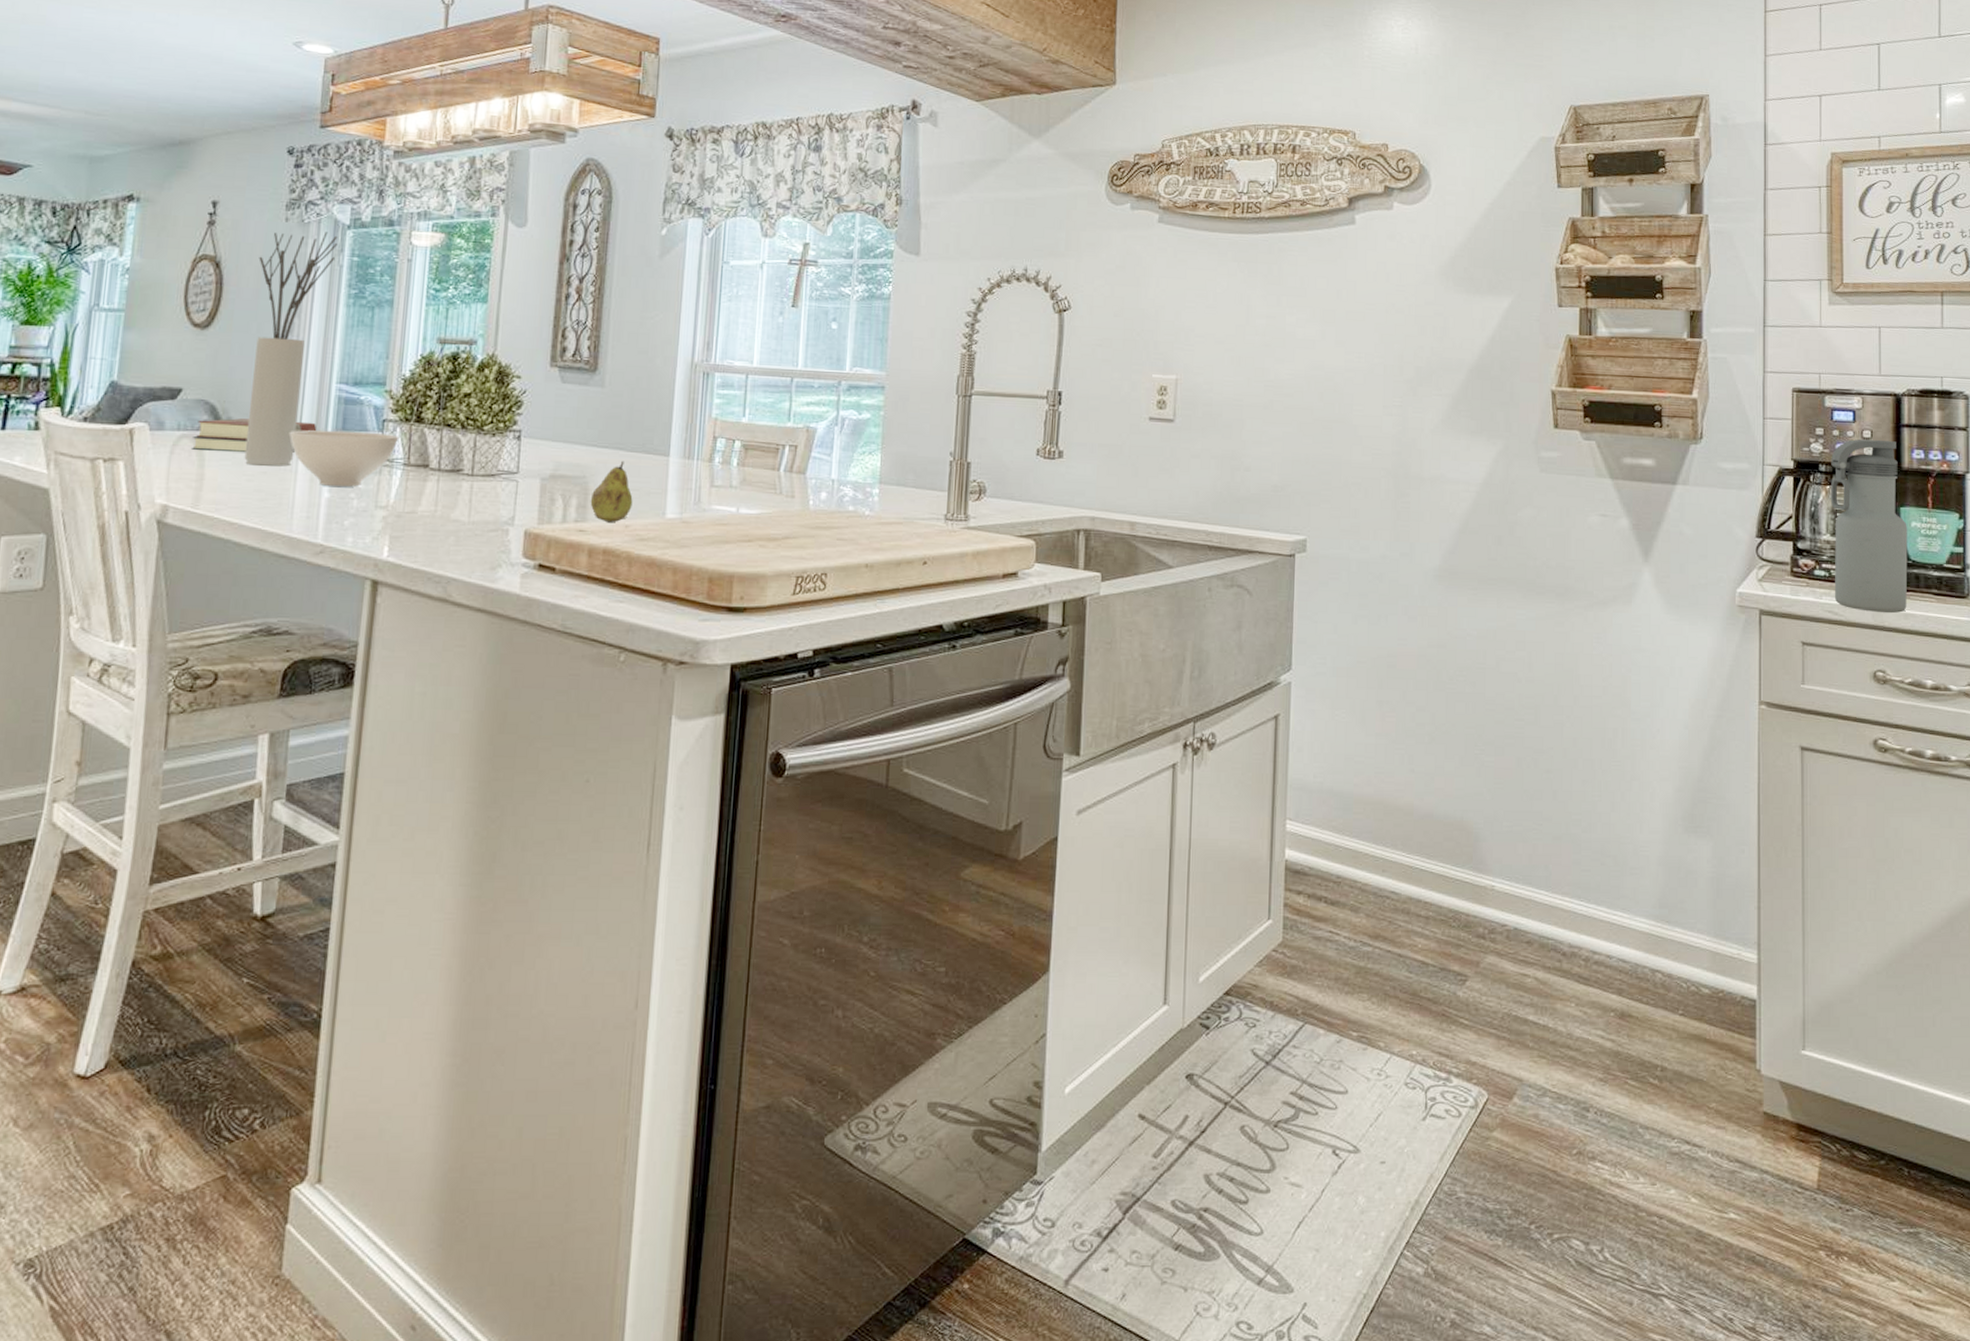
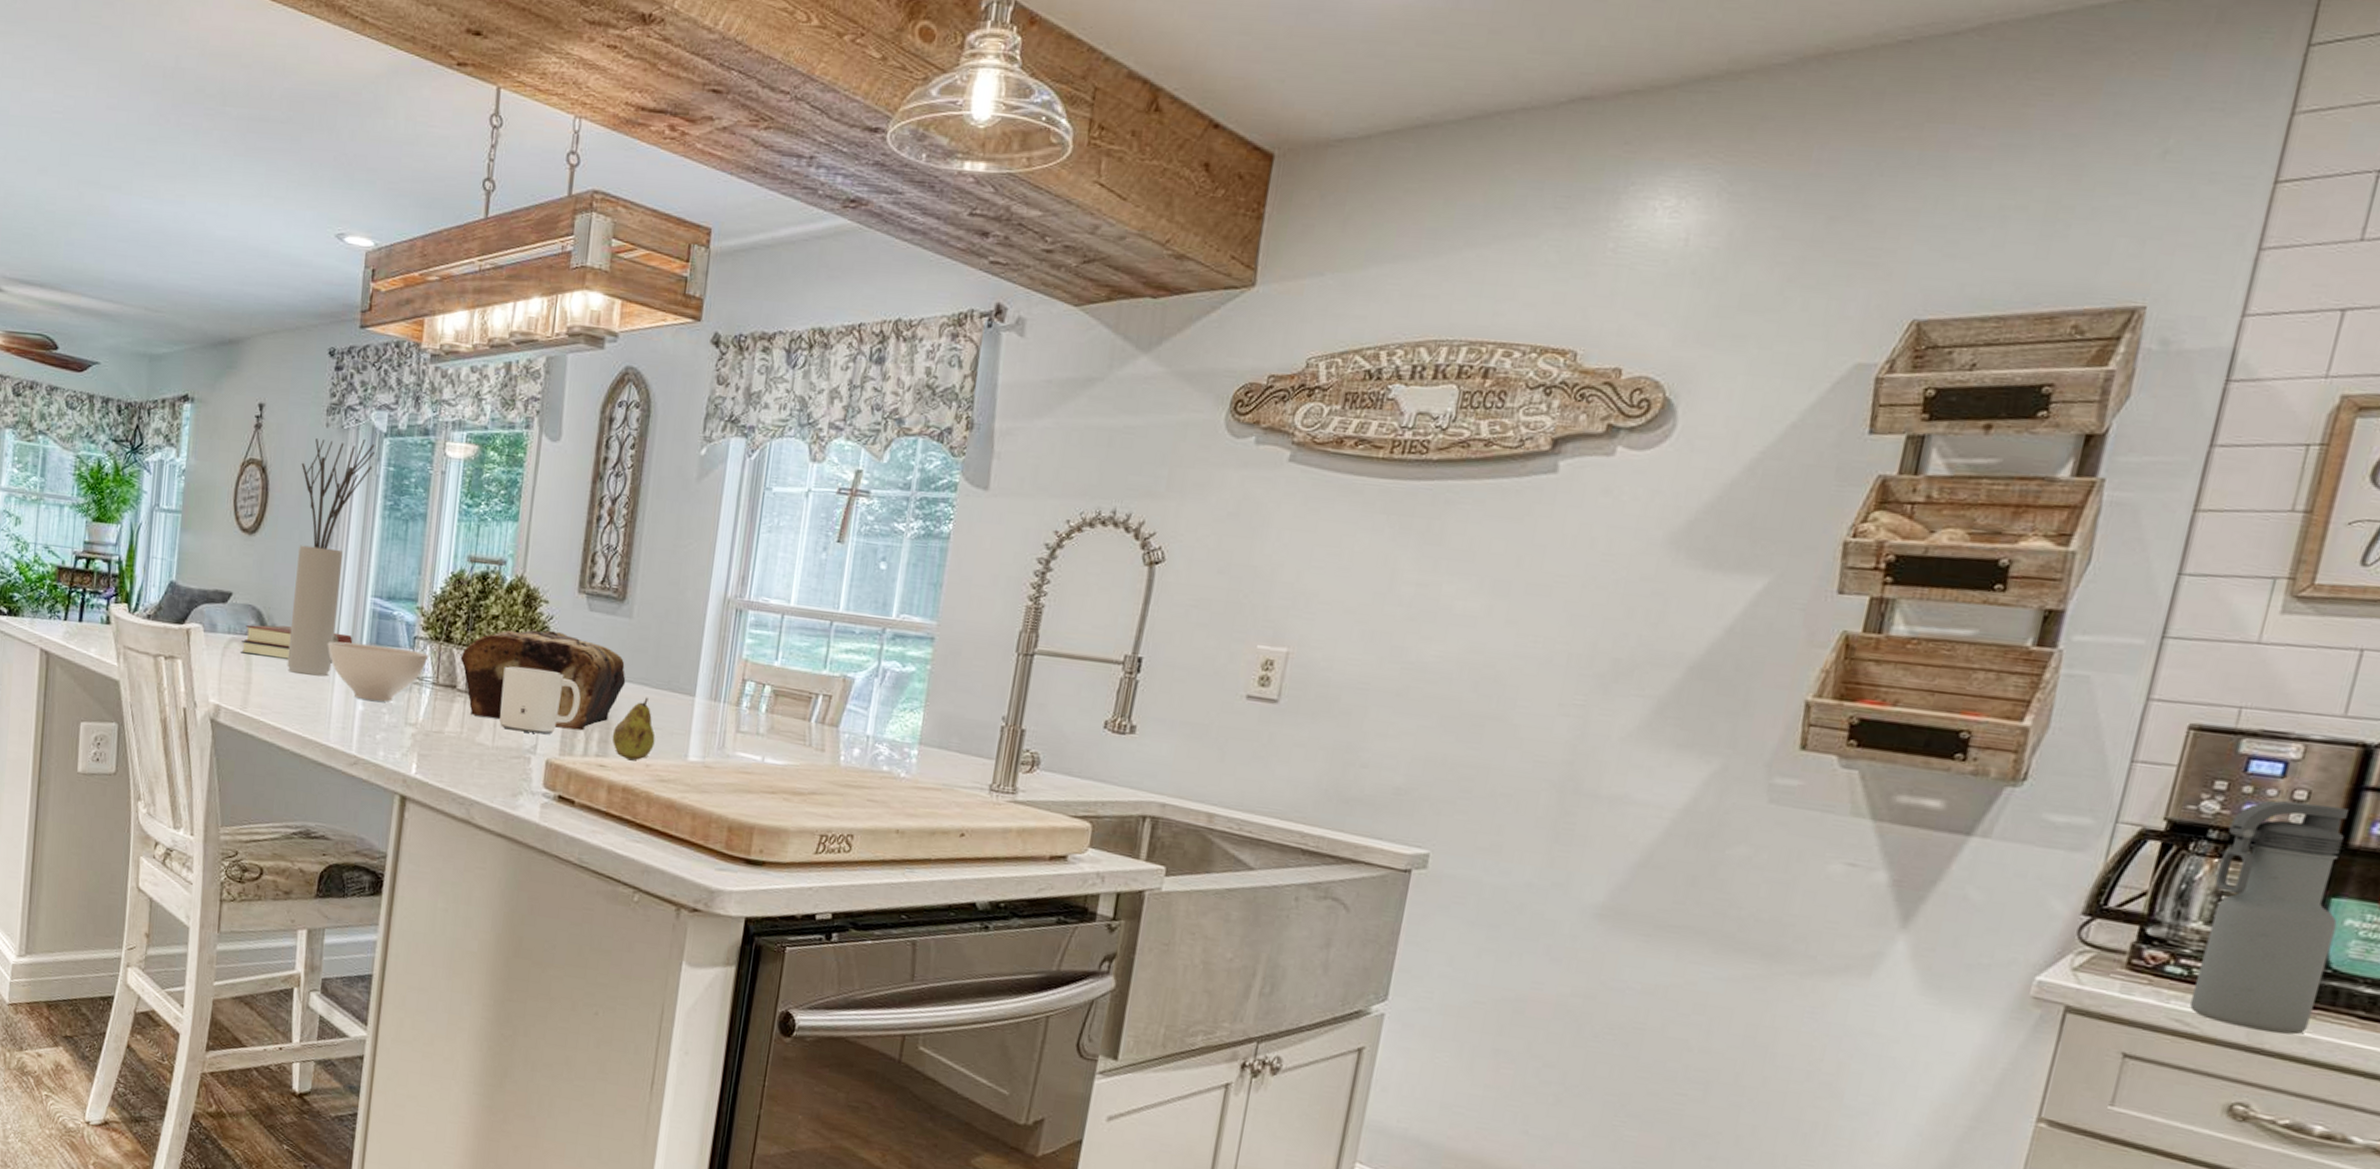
bread loaf: none [432,404,601,498] -> present [460,630,626,731]
mug: none [474,441,557,505] -> present [499,666,581,735]

